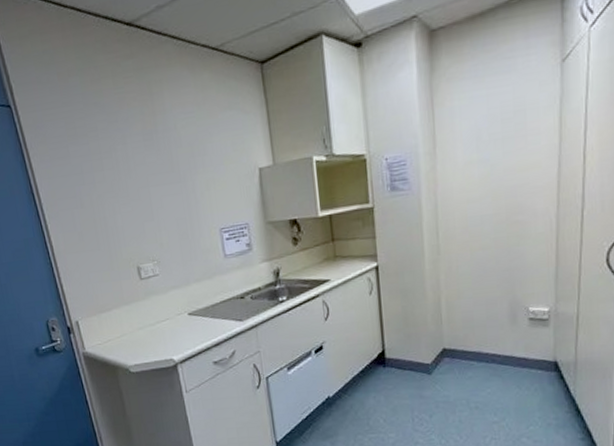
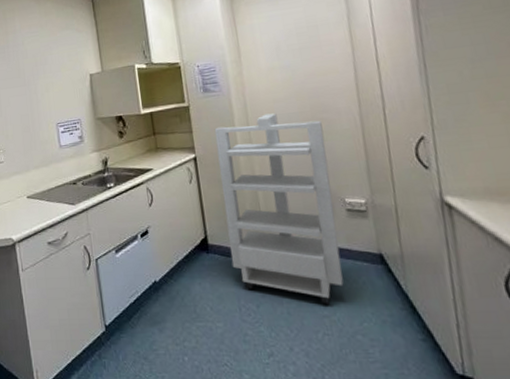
storage cabinet: none [400,215,517,412] -> present [214,113,344,305]

